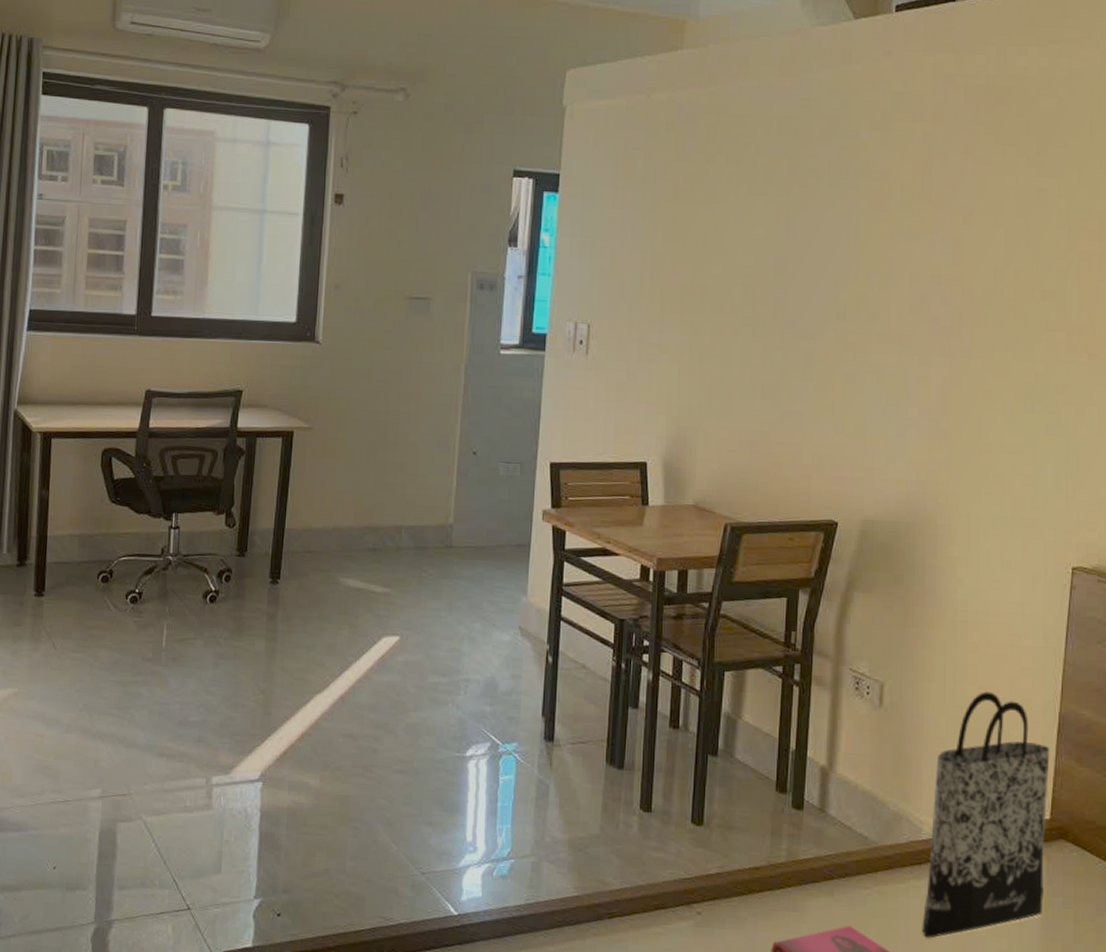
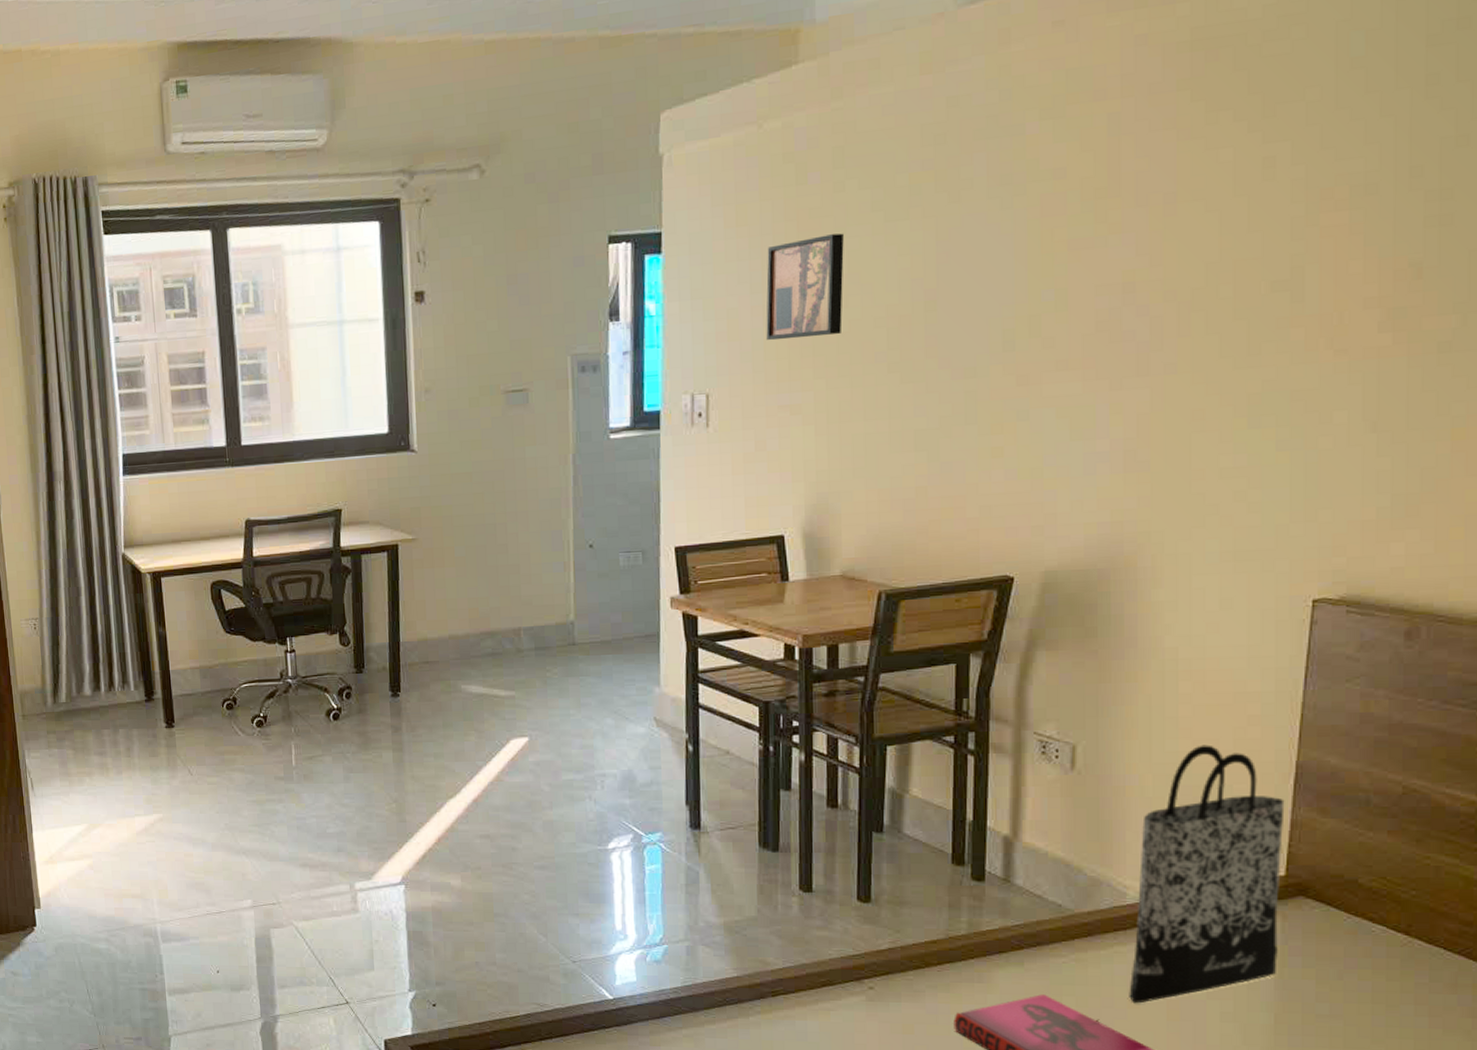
wall art: none [643,198,712,286] -> present [766,233,844,341]

